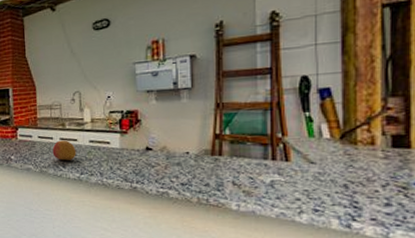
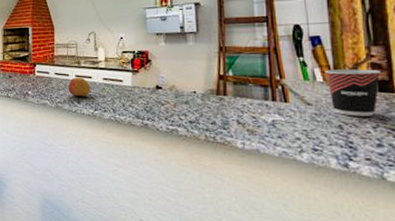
cup: none [333,123,398,175] -> present [325,69,382,116]

